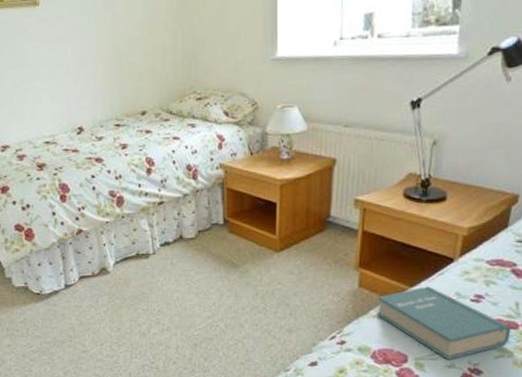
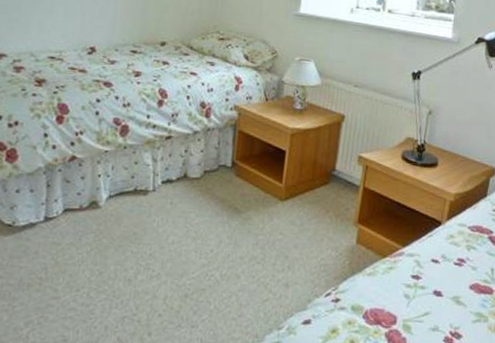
book: present [376,286,511,360] -> none [371,247,487,322]

